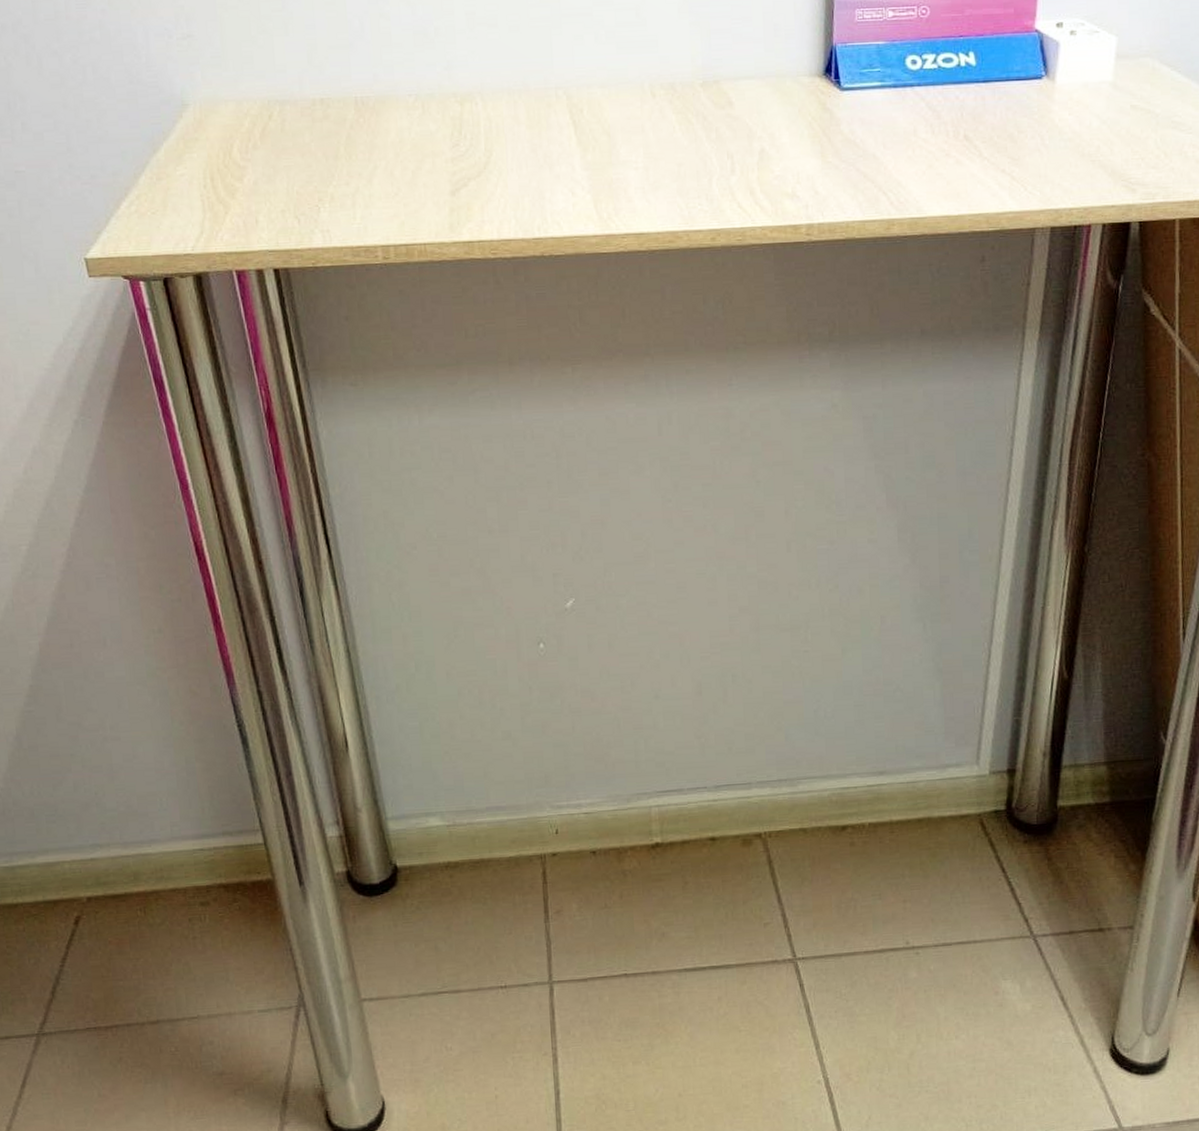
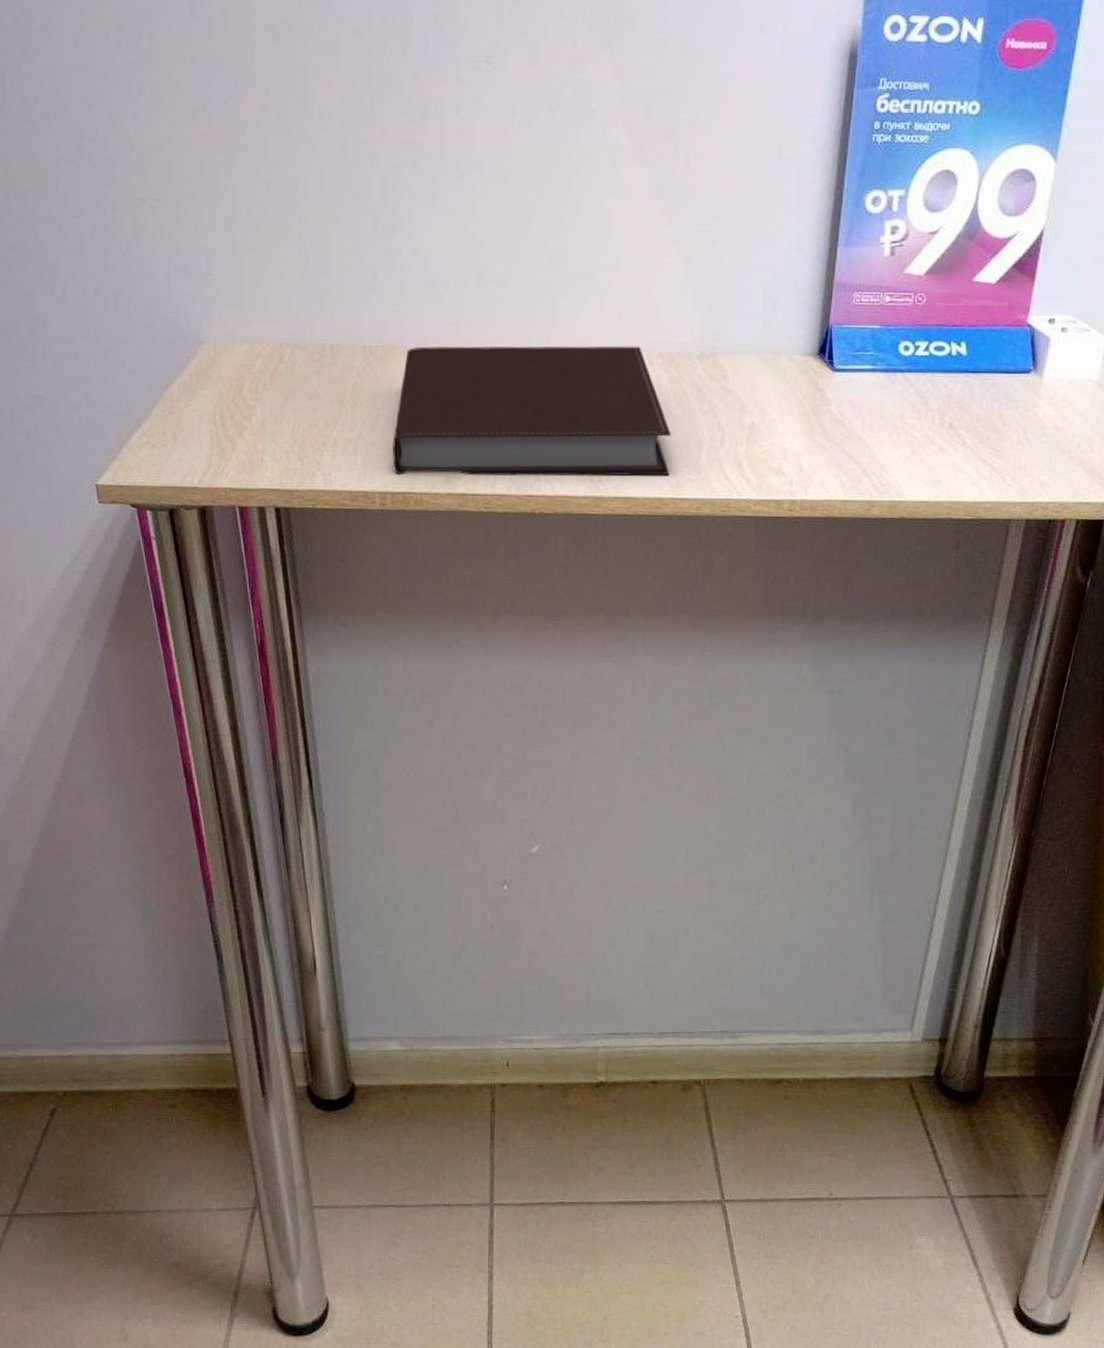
notebook: none [392,78,681,226] -> present [393,346,671,476]

